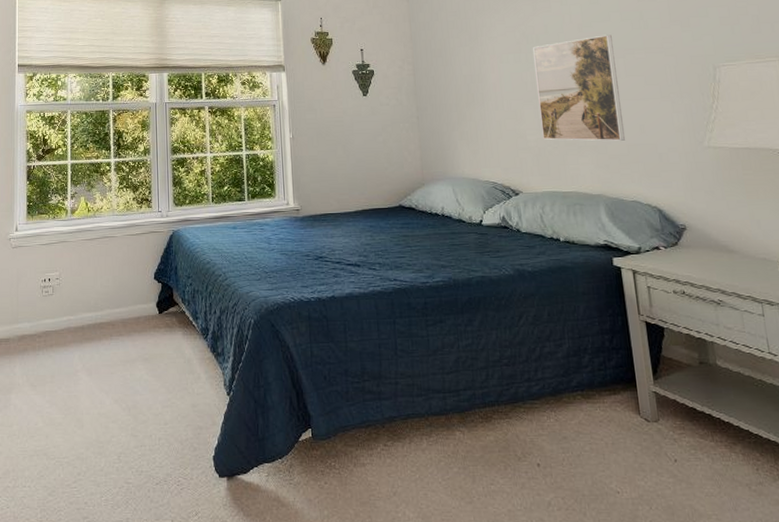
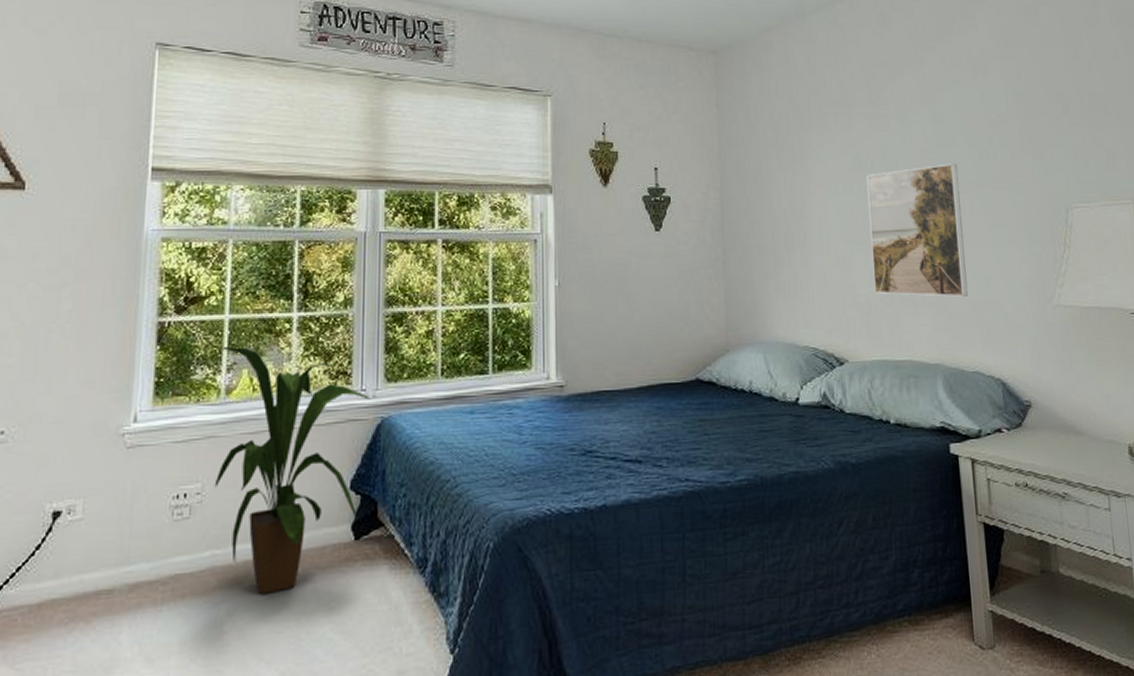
house plant: none [67,182,164,347] -> present [214,347,369,594]

